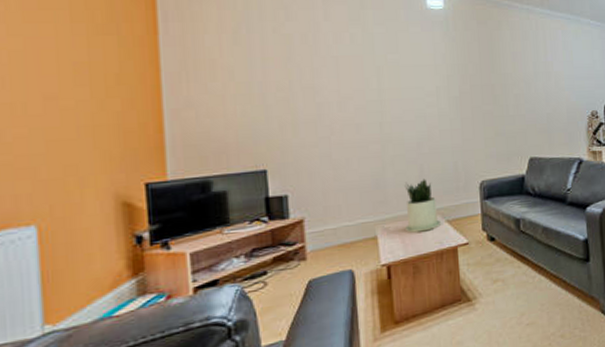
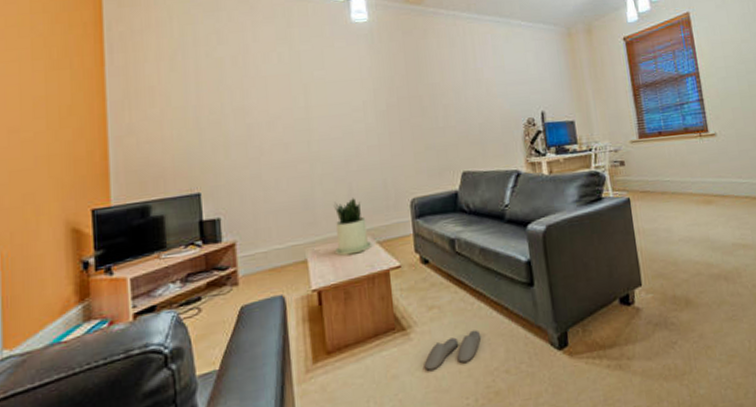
slippers: none [487,300,540,337] -> present [424,330,480,370]

